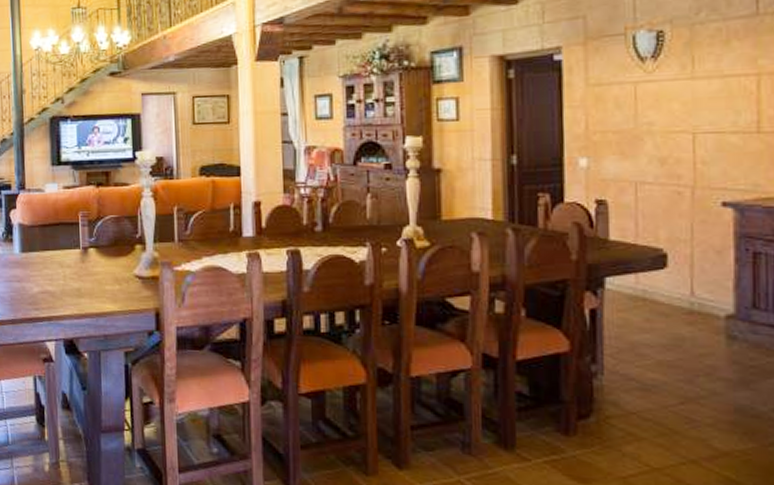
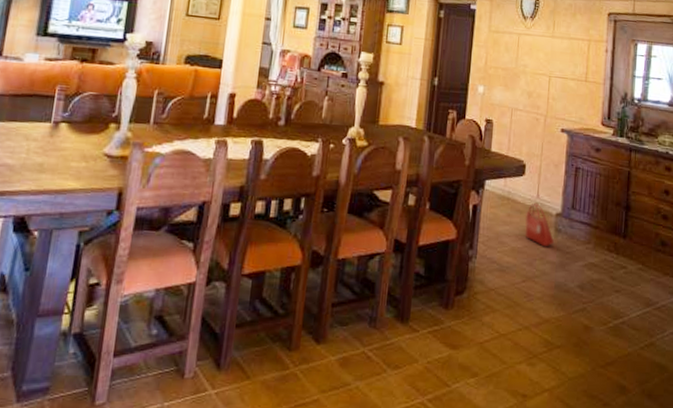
handbag: none [674,302,728,360] -> present [524,202,555,247]

